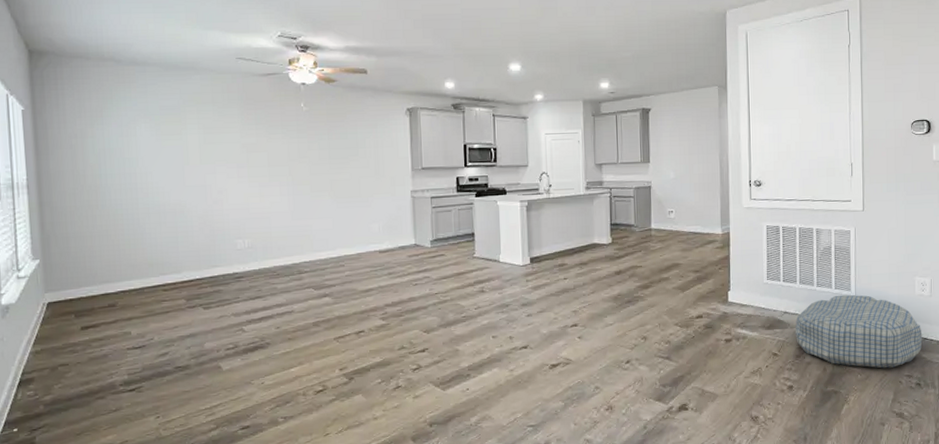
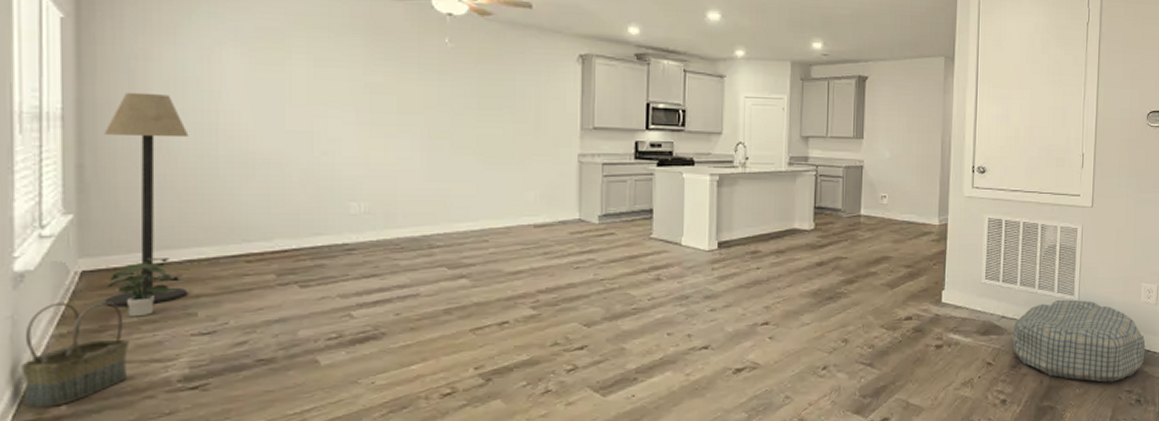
basket: none [11,325,85,408] -> present [21,301,130,408]
floor lamp: none [57,163,122,329] -> present [104,92,189,306]
potted plant: none [65,290,120,337] -> present [106,258,185,317]

